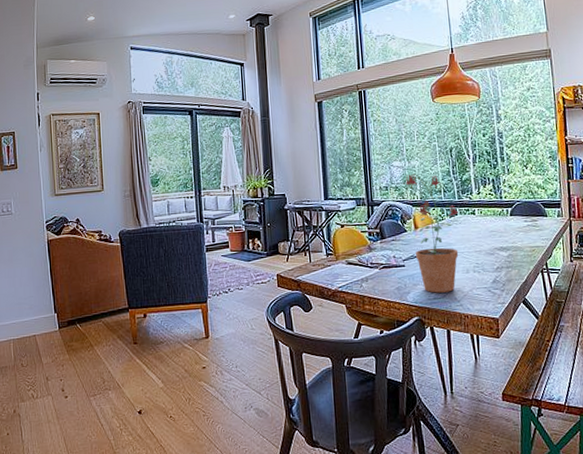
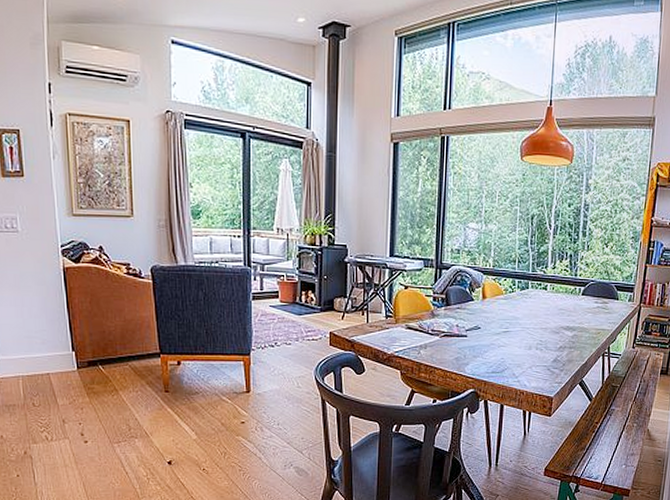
potted plant: present [402,173,460,293] -> none [476,238,531,367]

